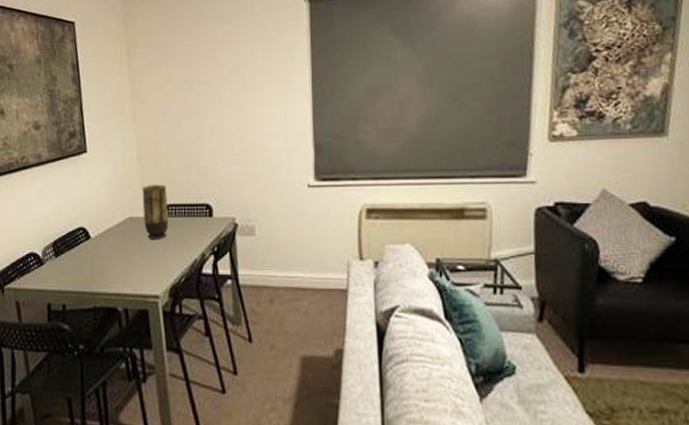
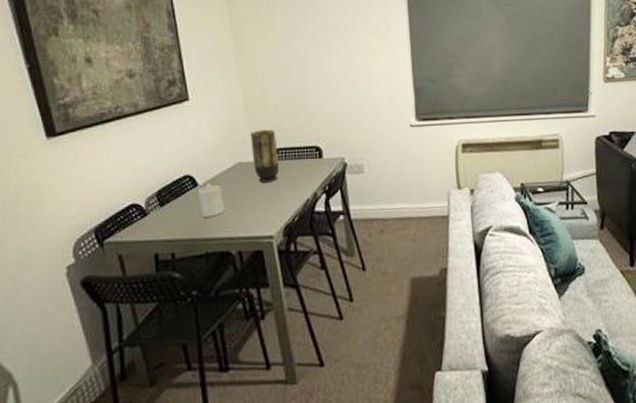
candle: none [90,237,114,271] -> present [198,183,225,218]

